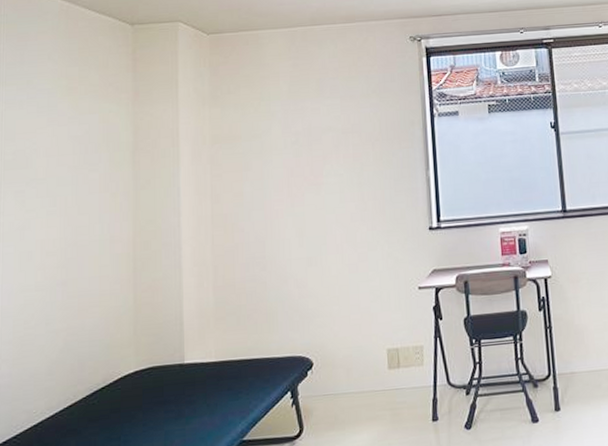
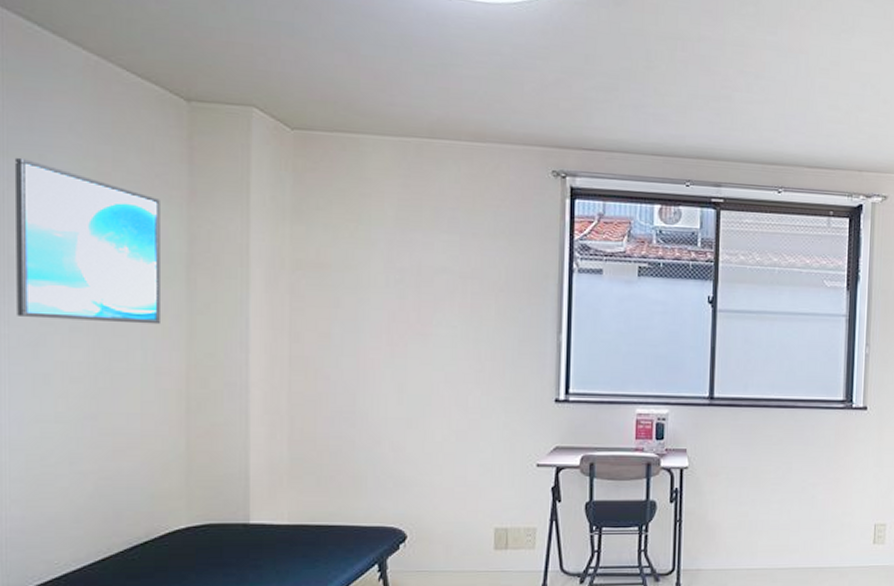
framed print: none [9,85,113,207] -> present [14,157,160,325]

